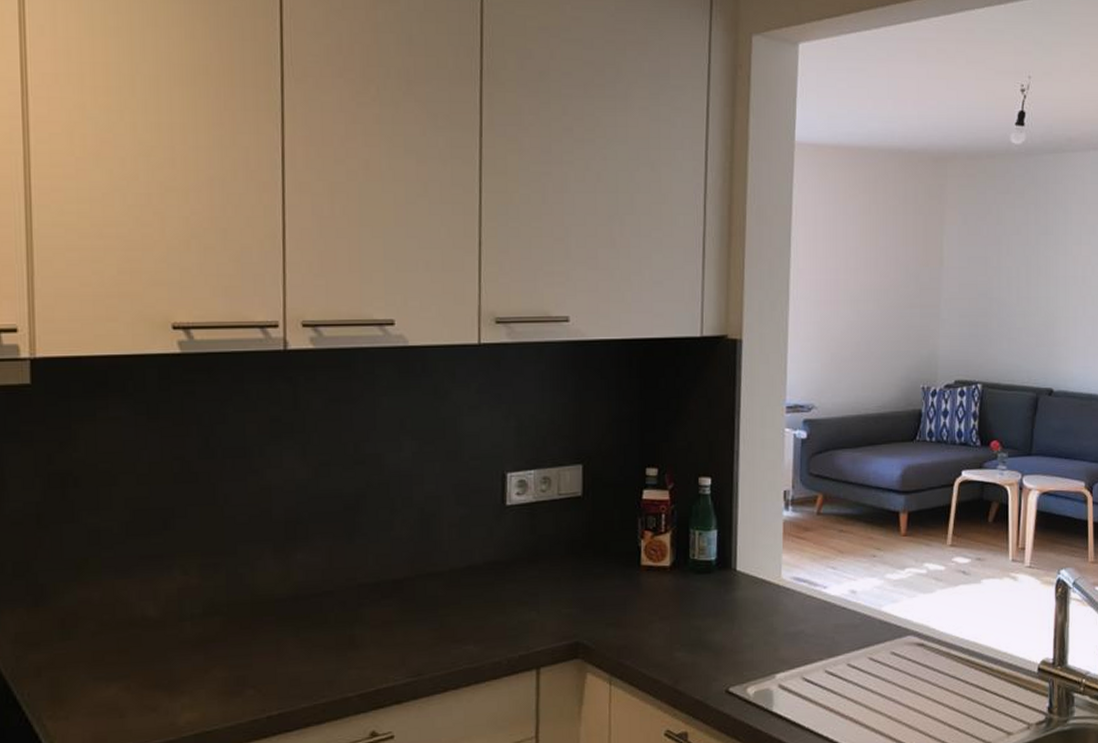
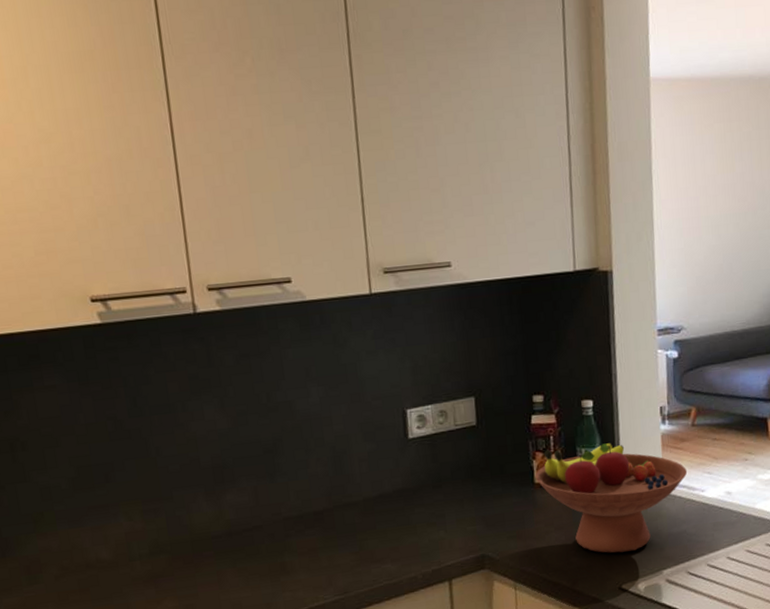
fruit bowl: none [642,526,810,651] -> present [535,443,688,553]

